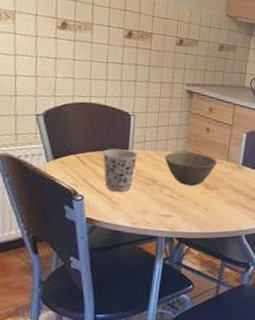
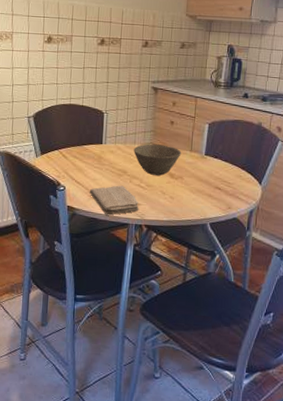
cup: present [102,148,138,192] -> none [80,143,110,183]
washcloth: none [112,195,170,228] -> present [89,185,139,216]

